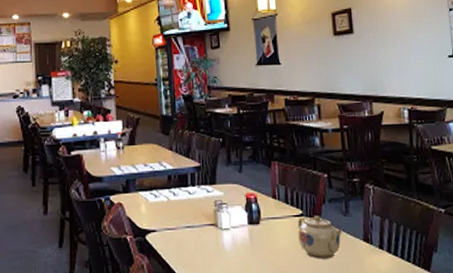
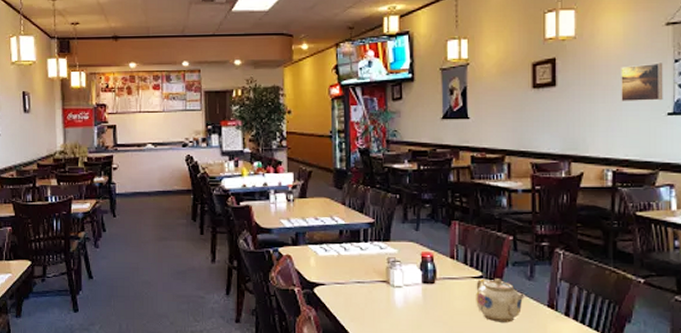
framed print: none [406,11,444,47] -> present [621,62,663,102]

